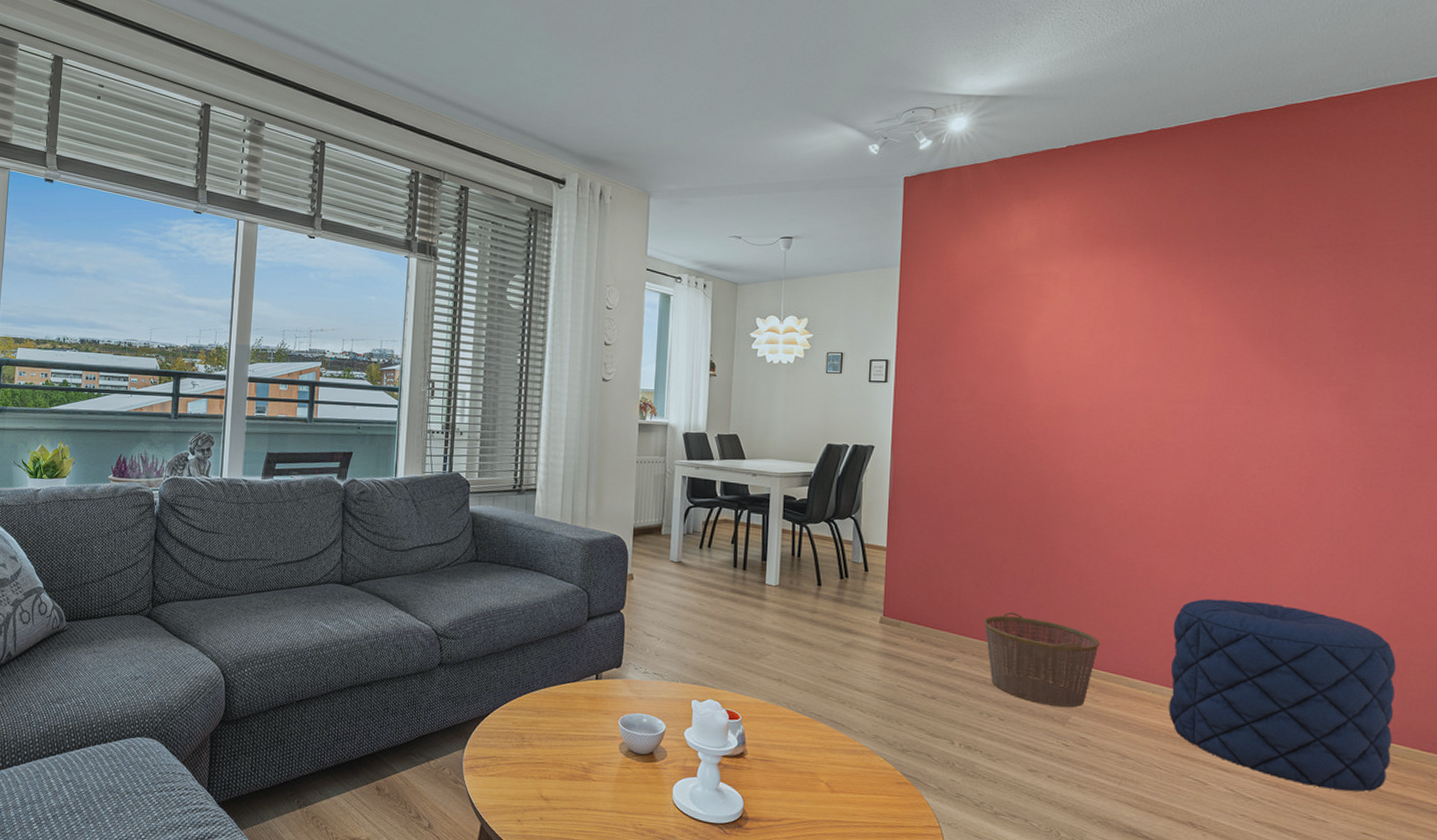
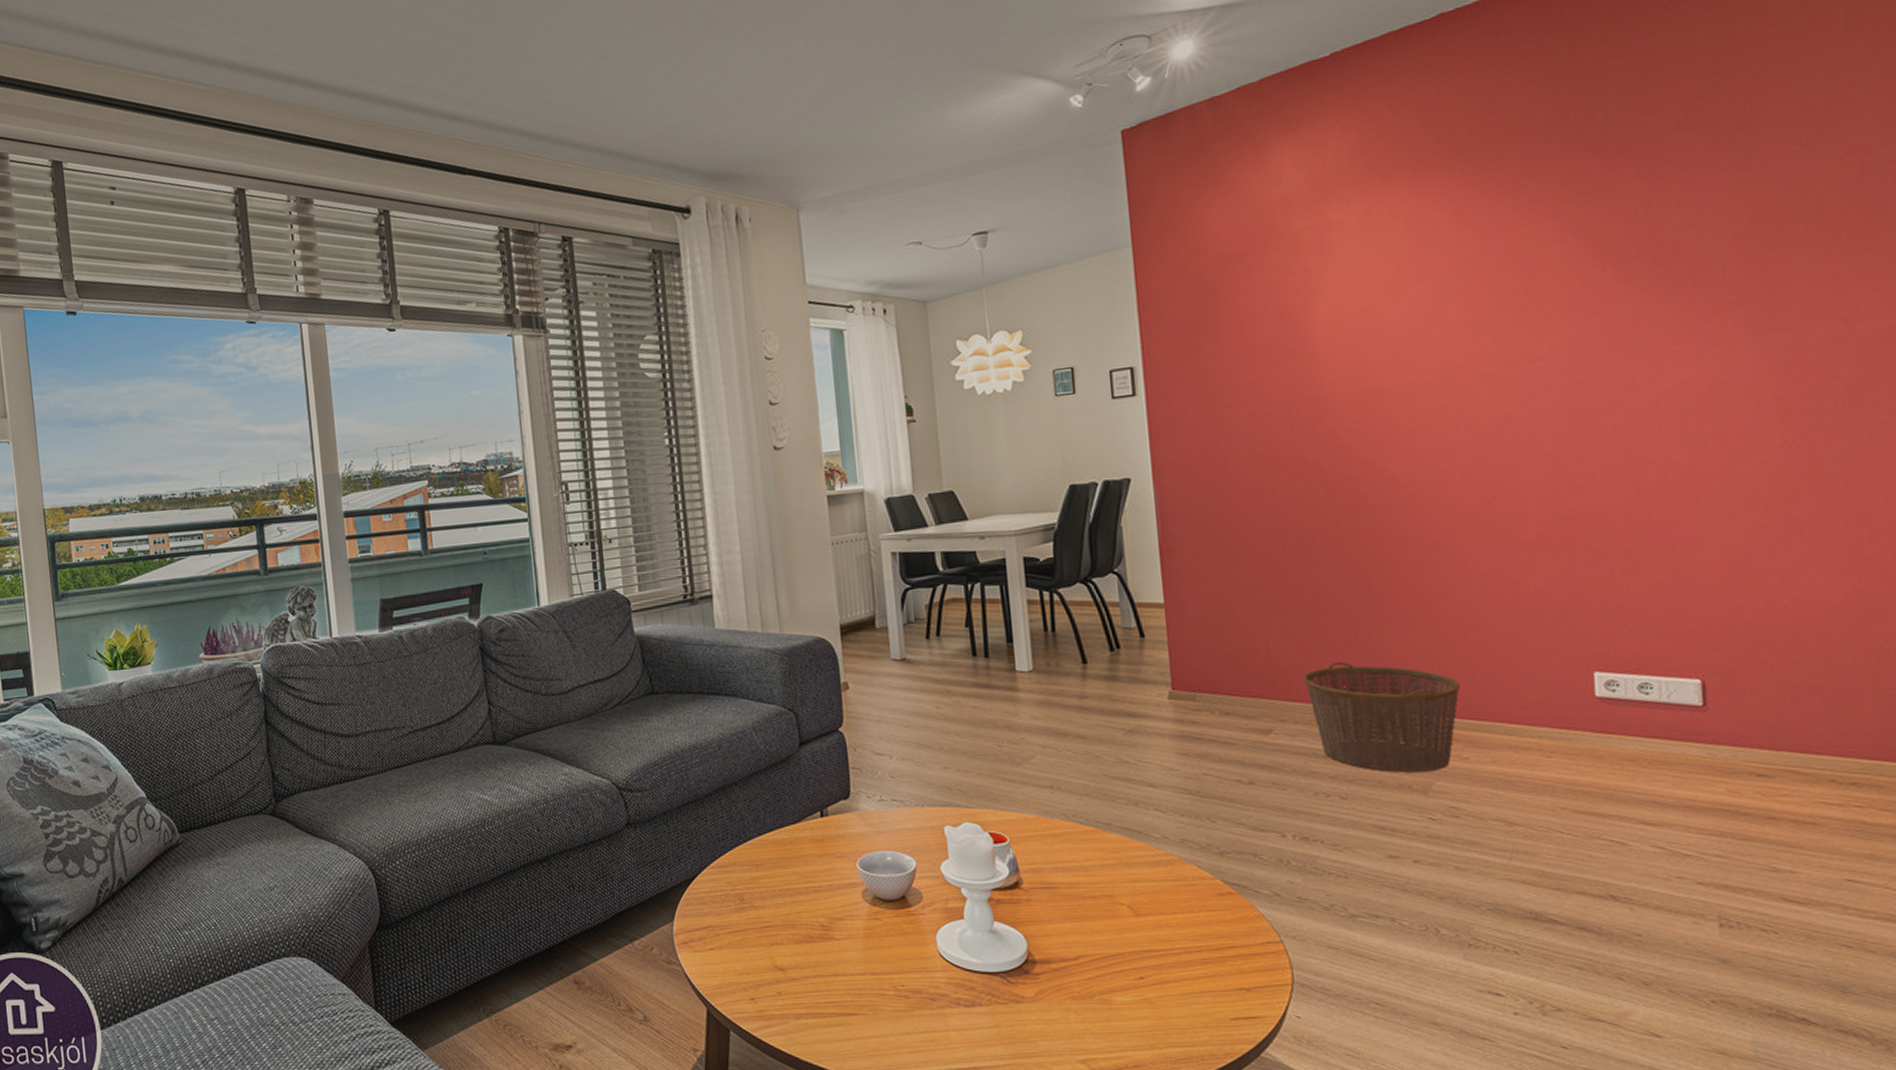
pouf: present [1168,598,1396,792] -> none [1555,602,1875,830]

